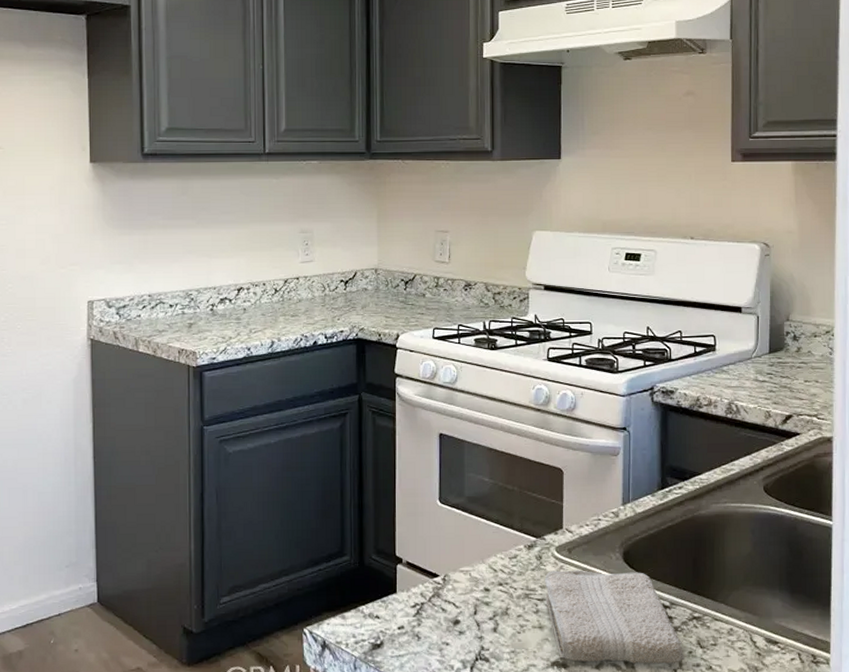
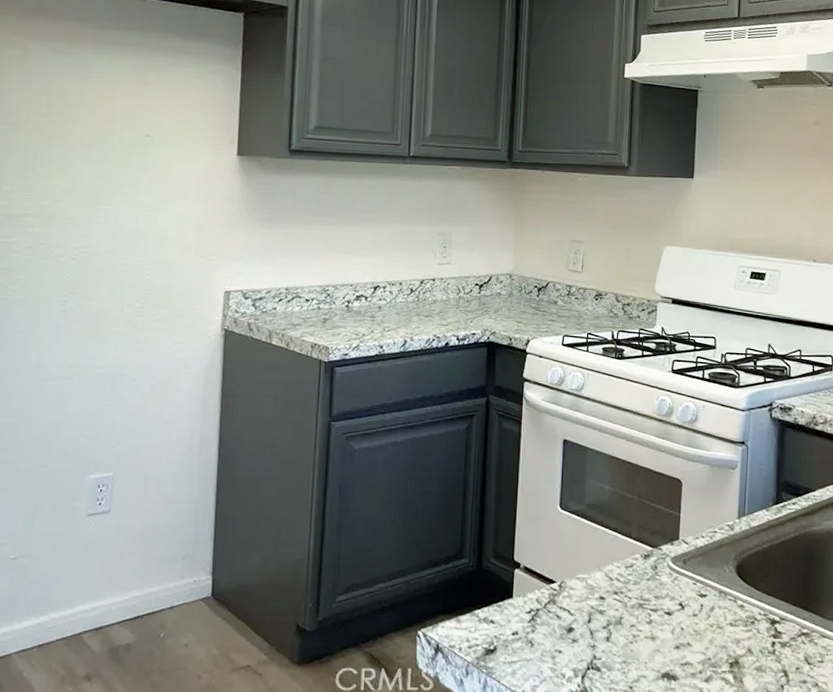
washcloth: present [544,570,685,664] -> none [658,581,792,679]

